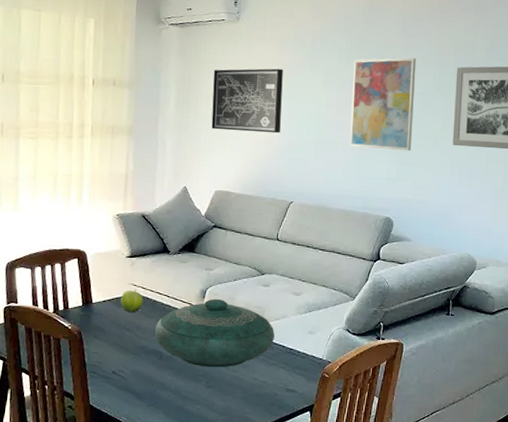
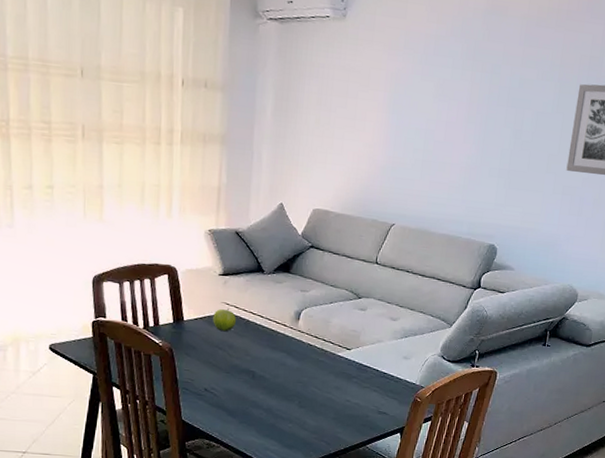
decorative bowl: present [154,298,275,368] -> none [247,320,370,389]
wall art: present [211,68,283,134] -> none [311,74,392,150]
wall art: present [350,57,417,151] -> none [458,69,537,176]

